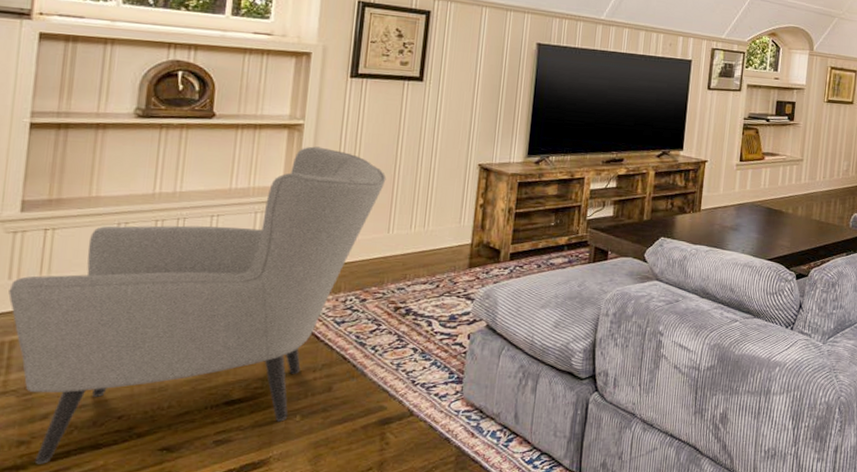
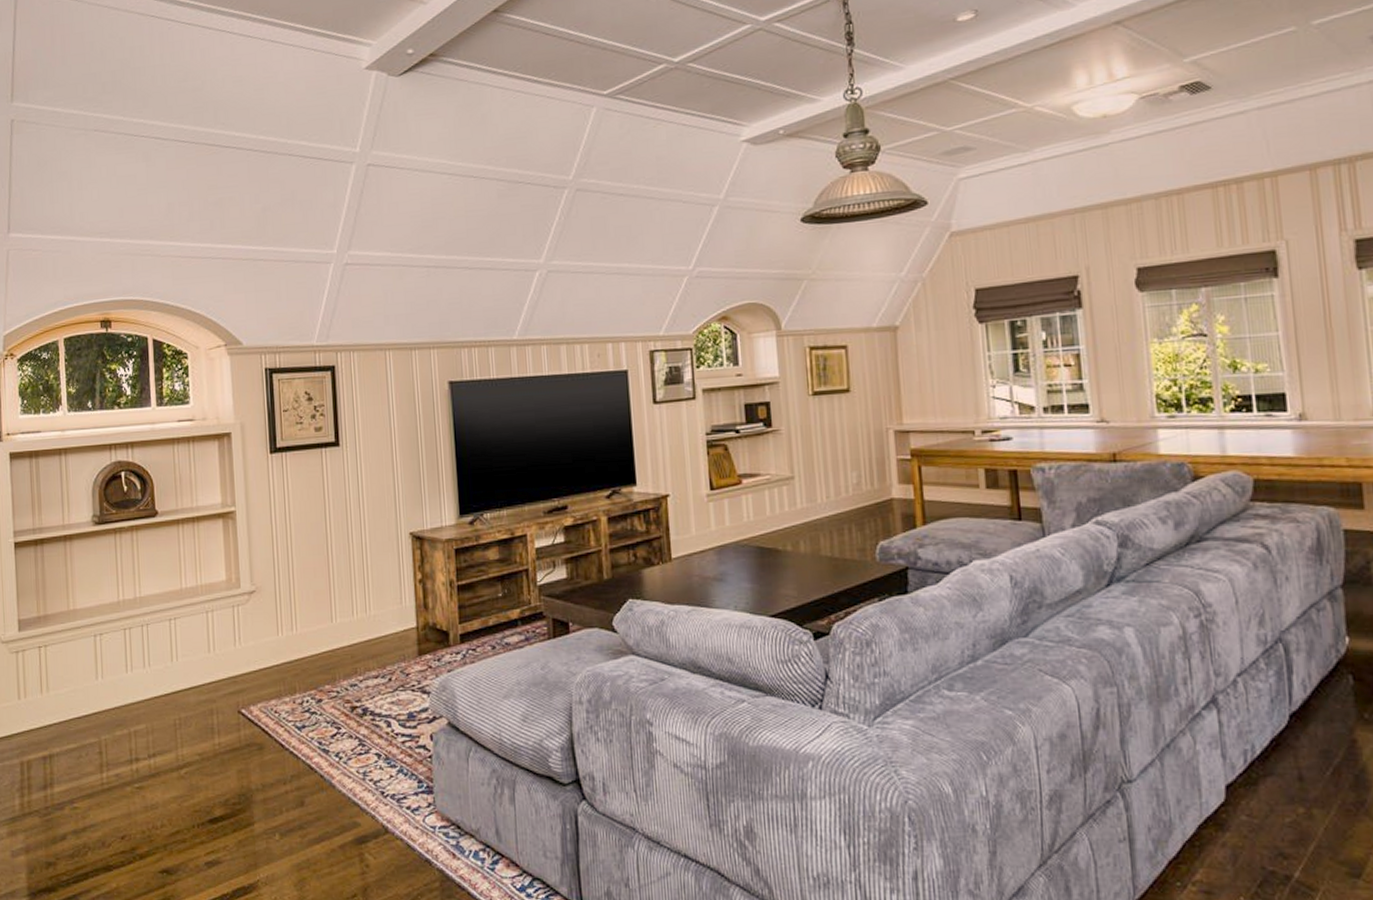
chair: present [8,146,387,464] -> none [20,533,321,886]

